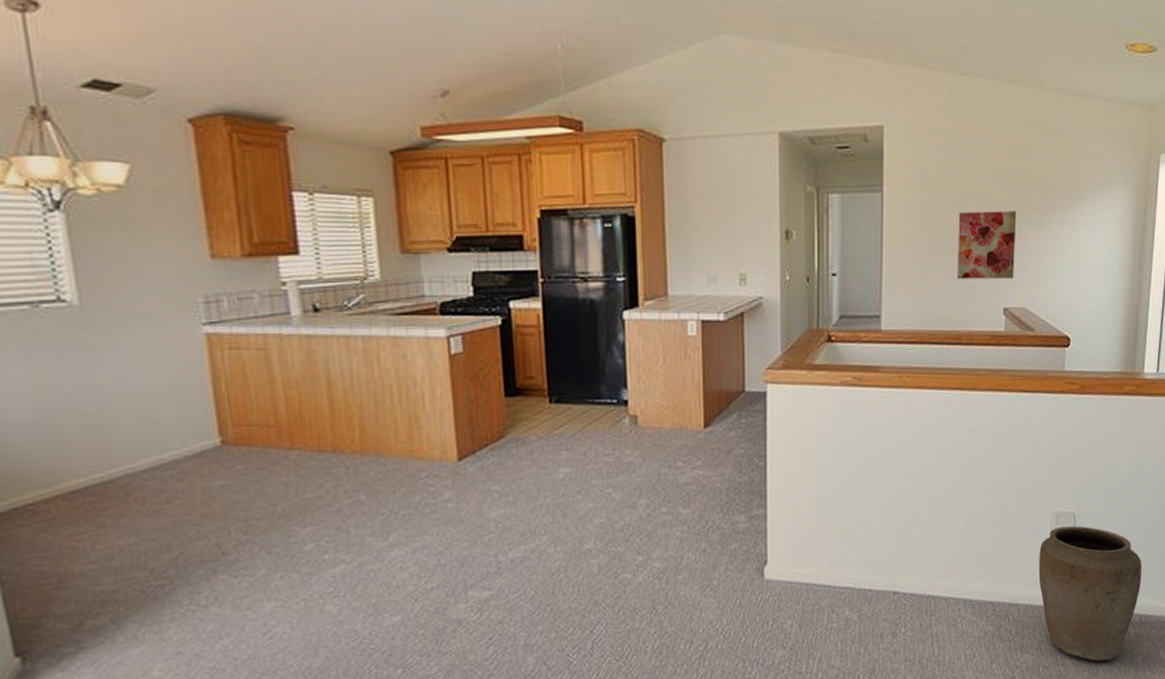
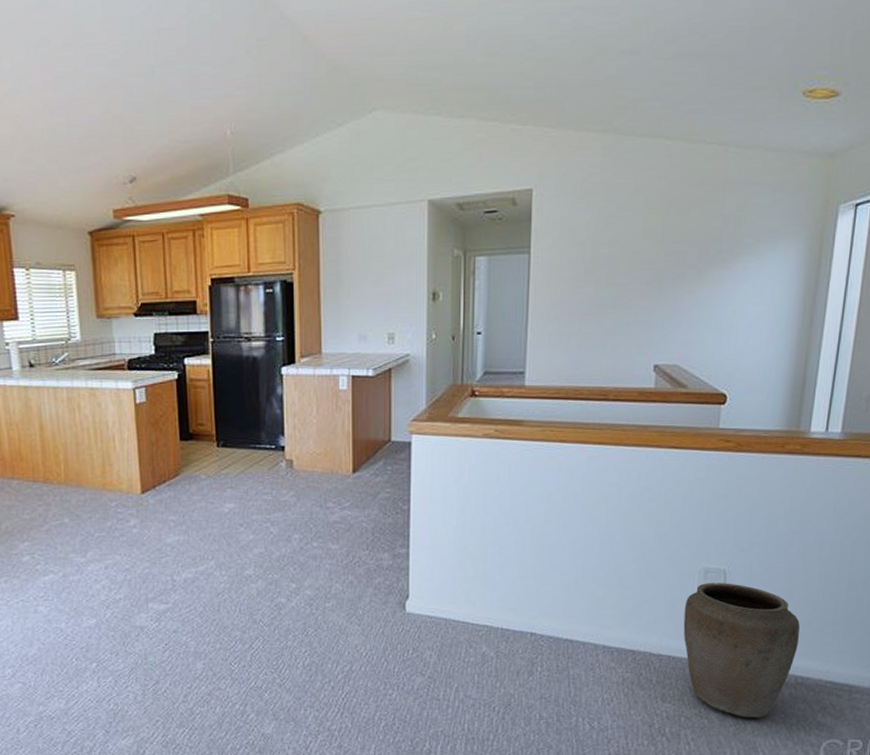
wall art: present [957,211,1017,279] -> none [605,268,672,337]

